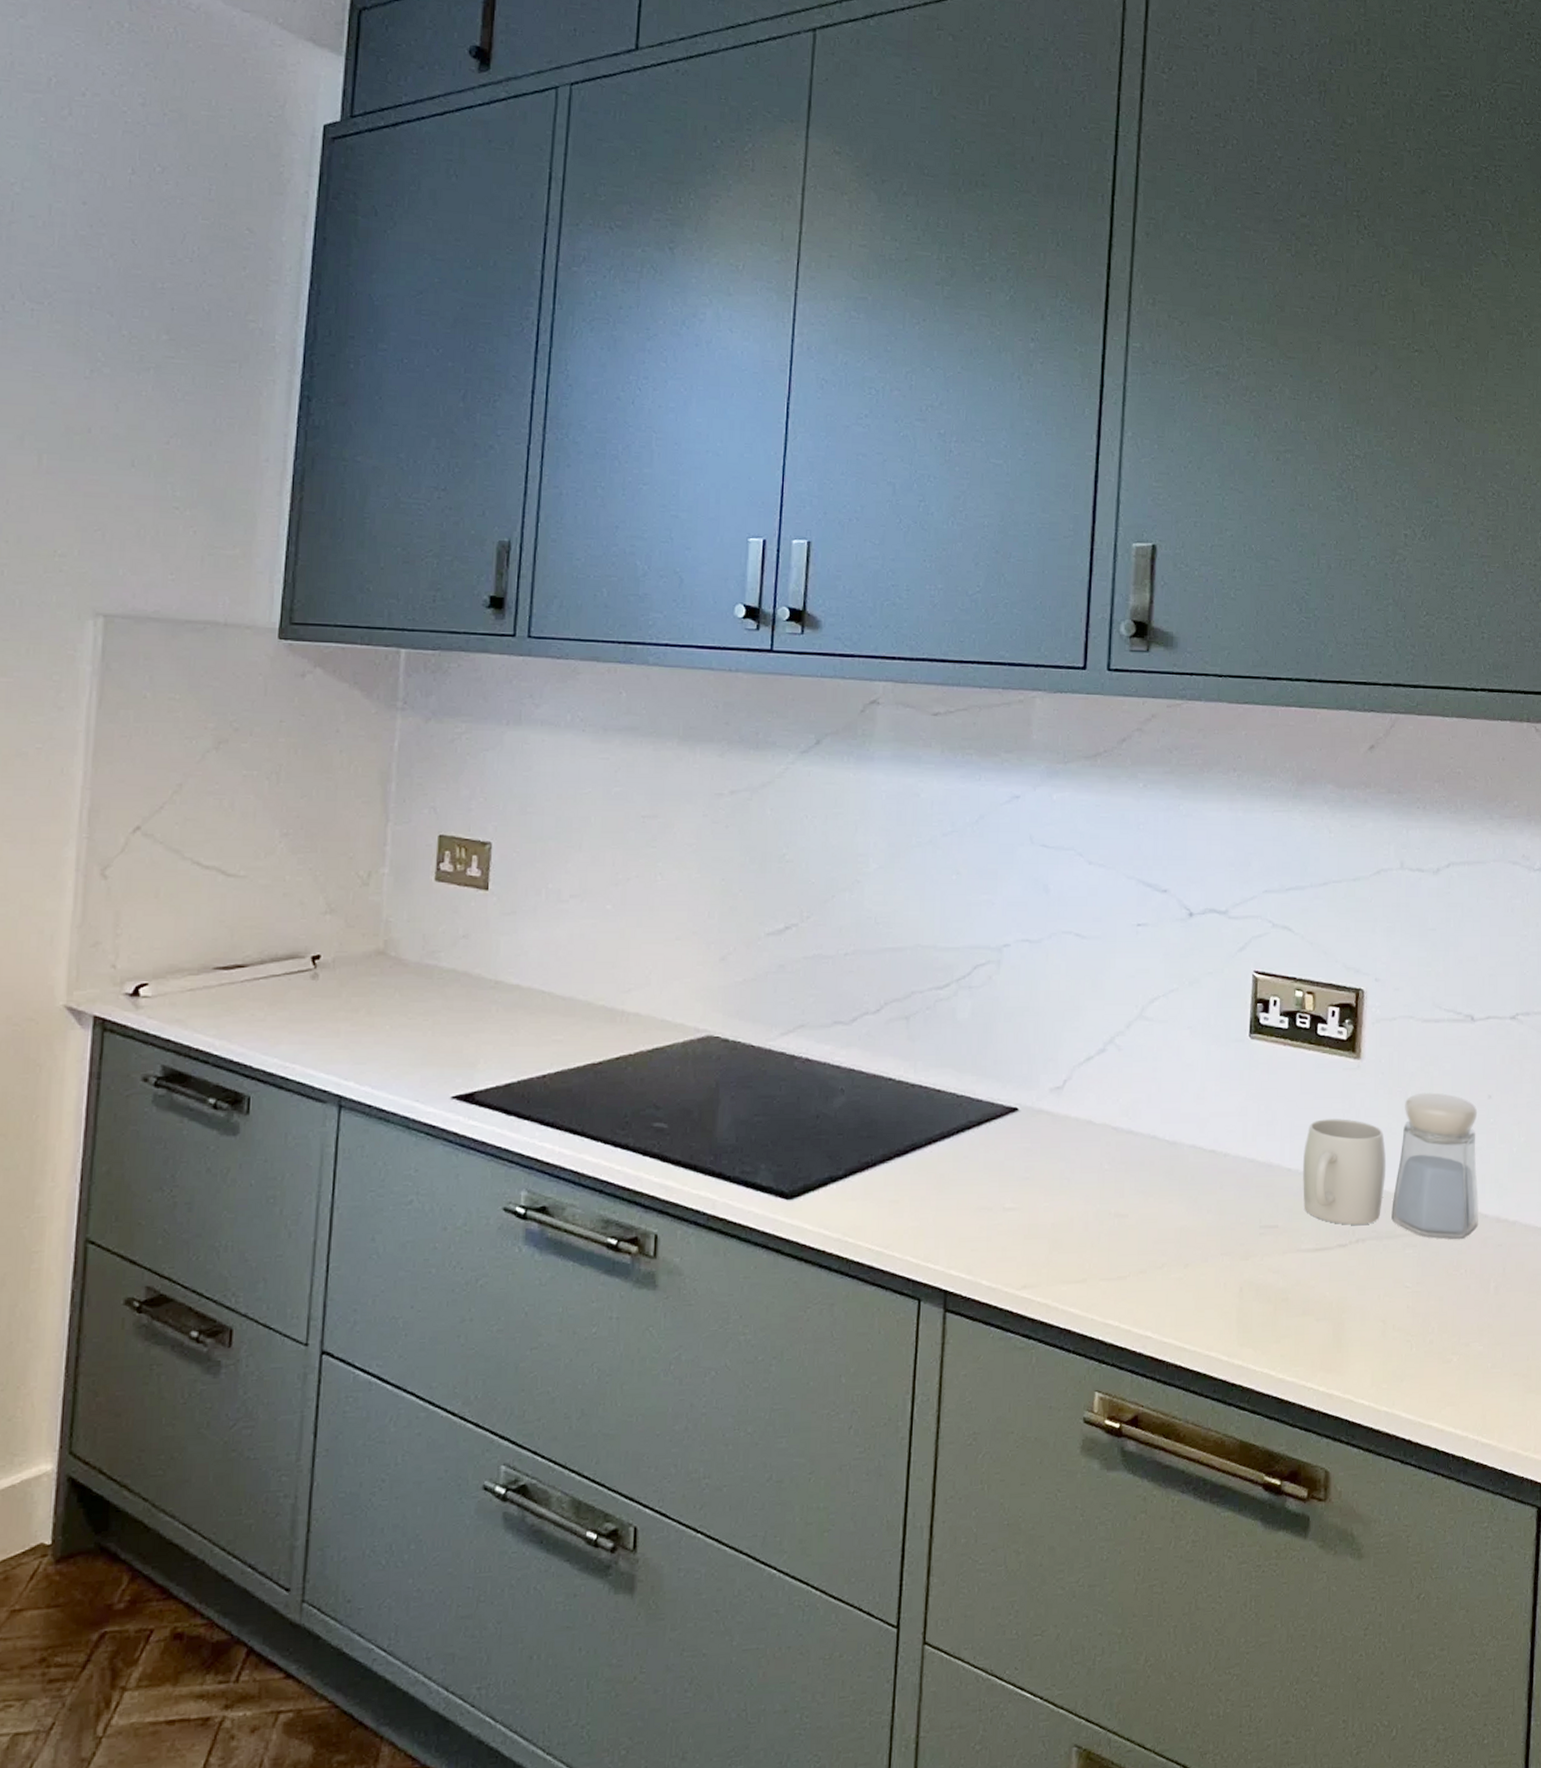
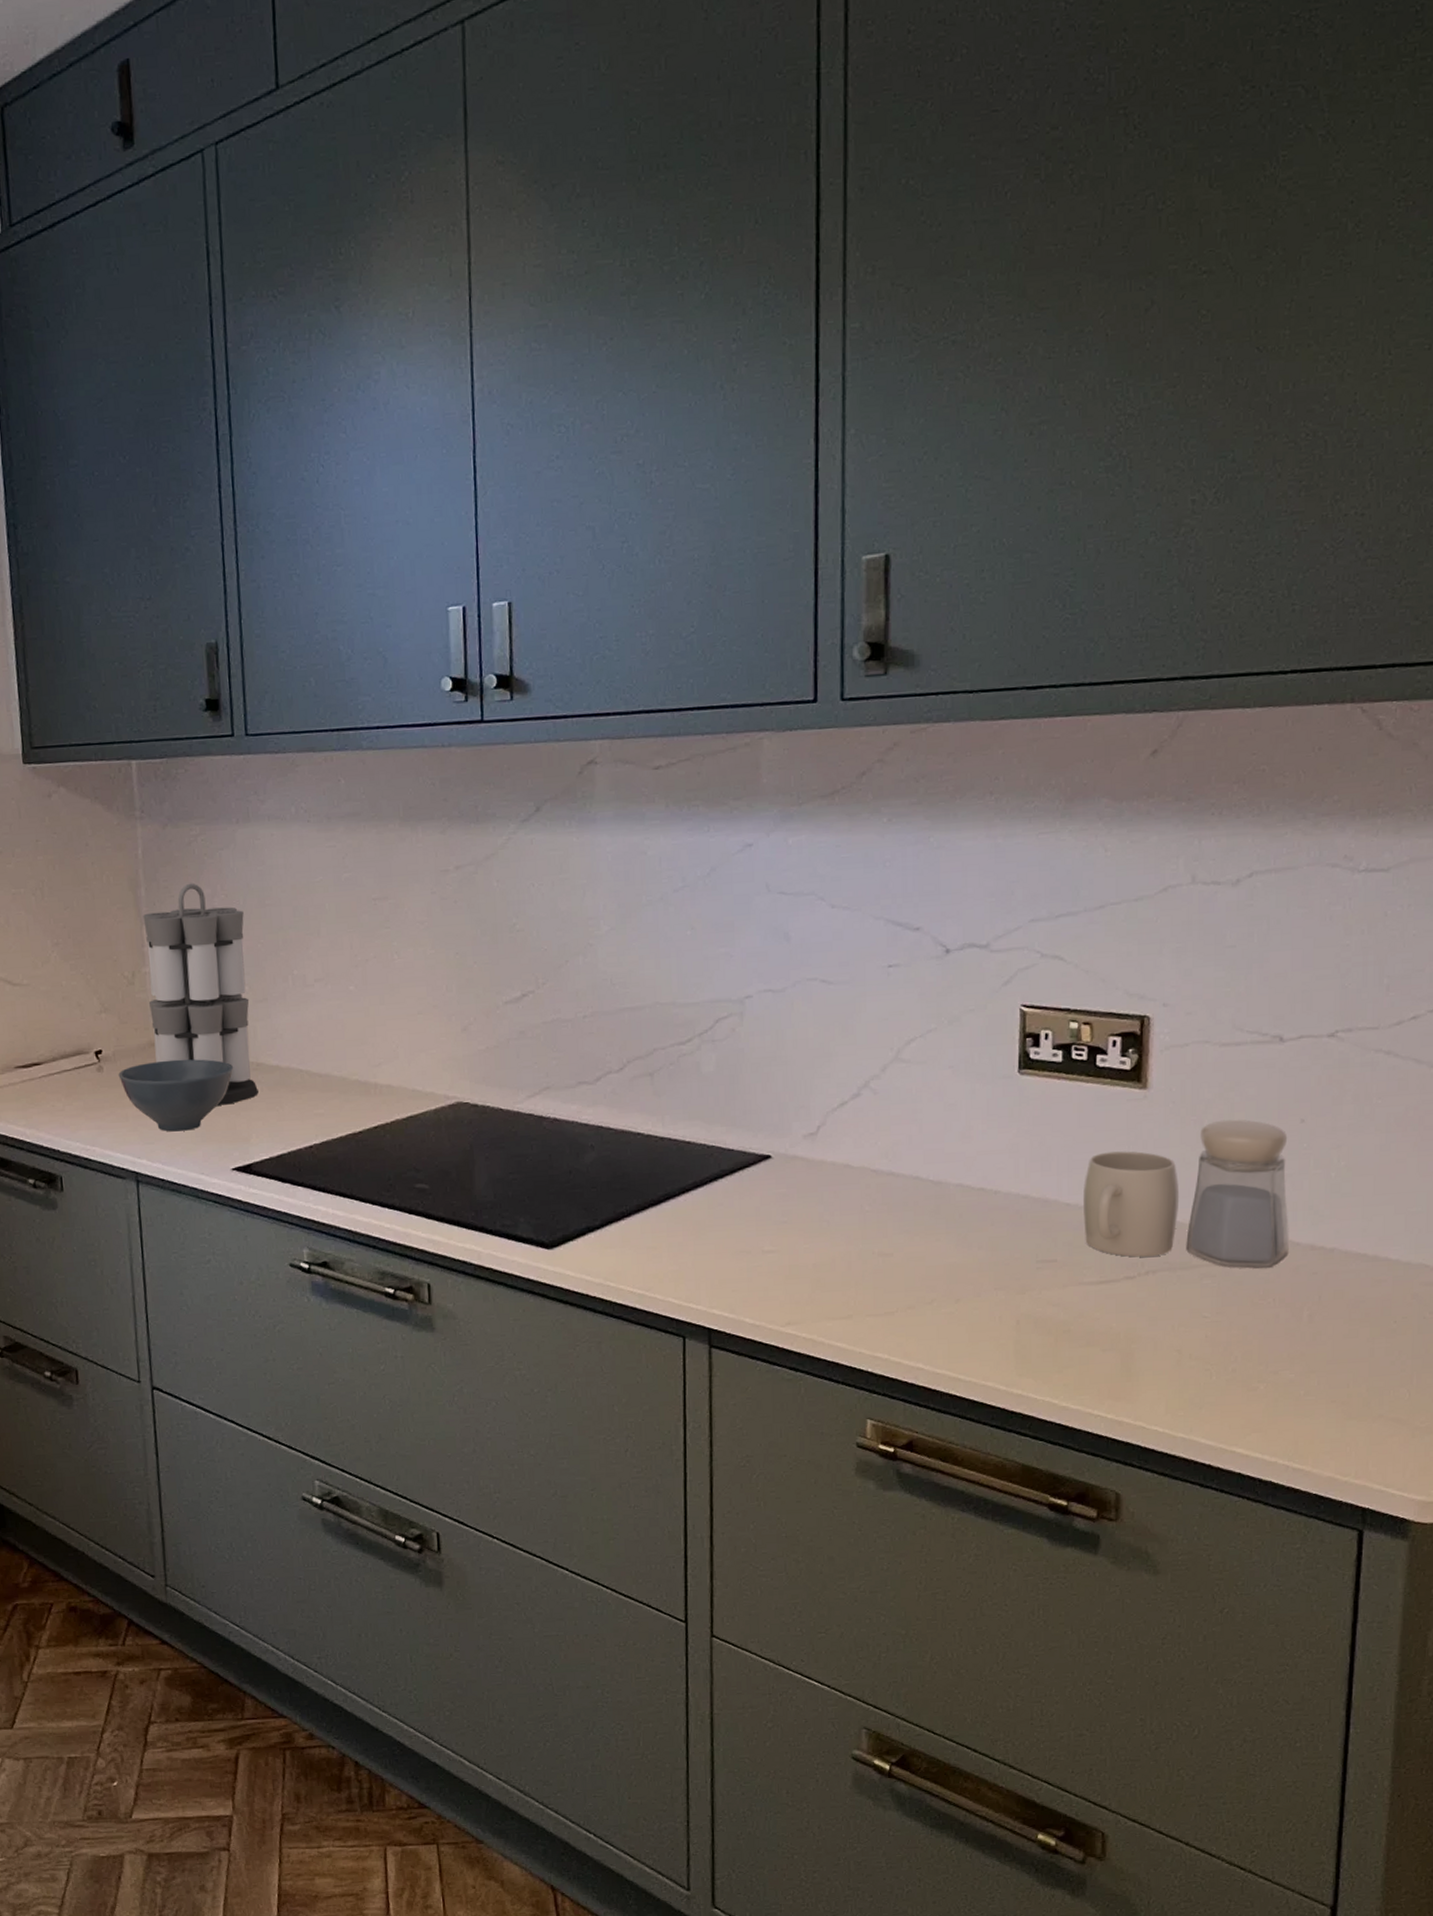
bowl: none [335,971,469,1052] -> present [118,1059,234,1132]
spice rack: none [381,782,502,1025] -> present [143,883,258,1105]

